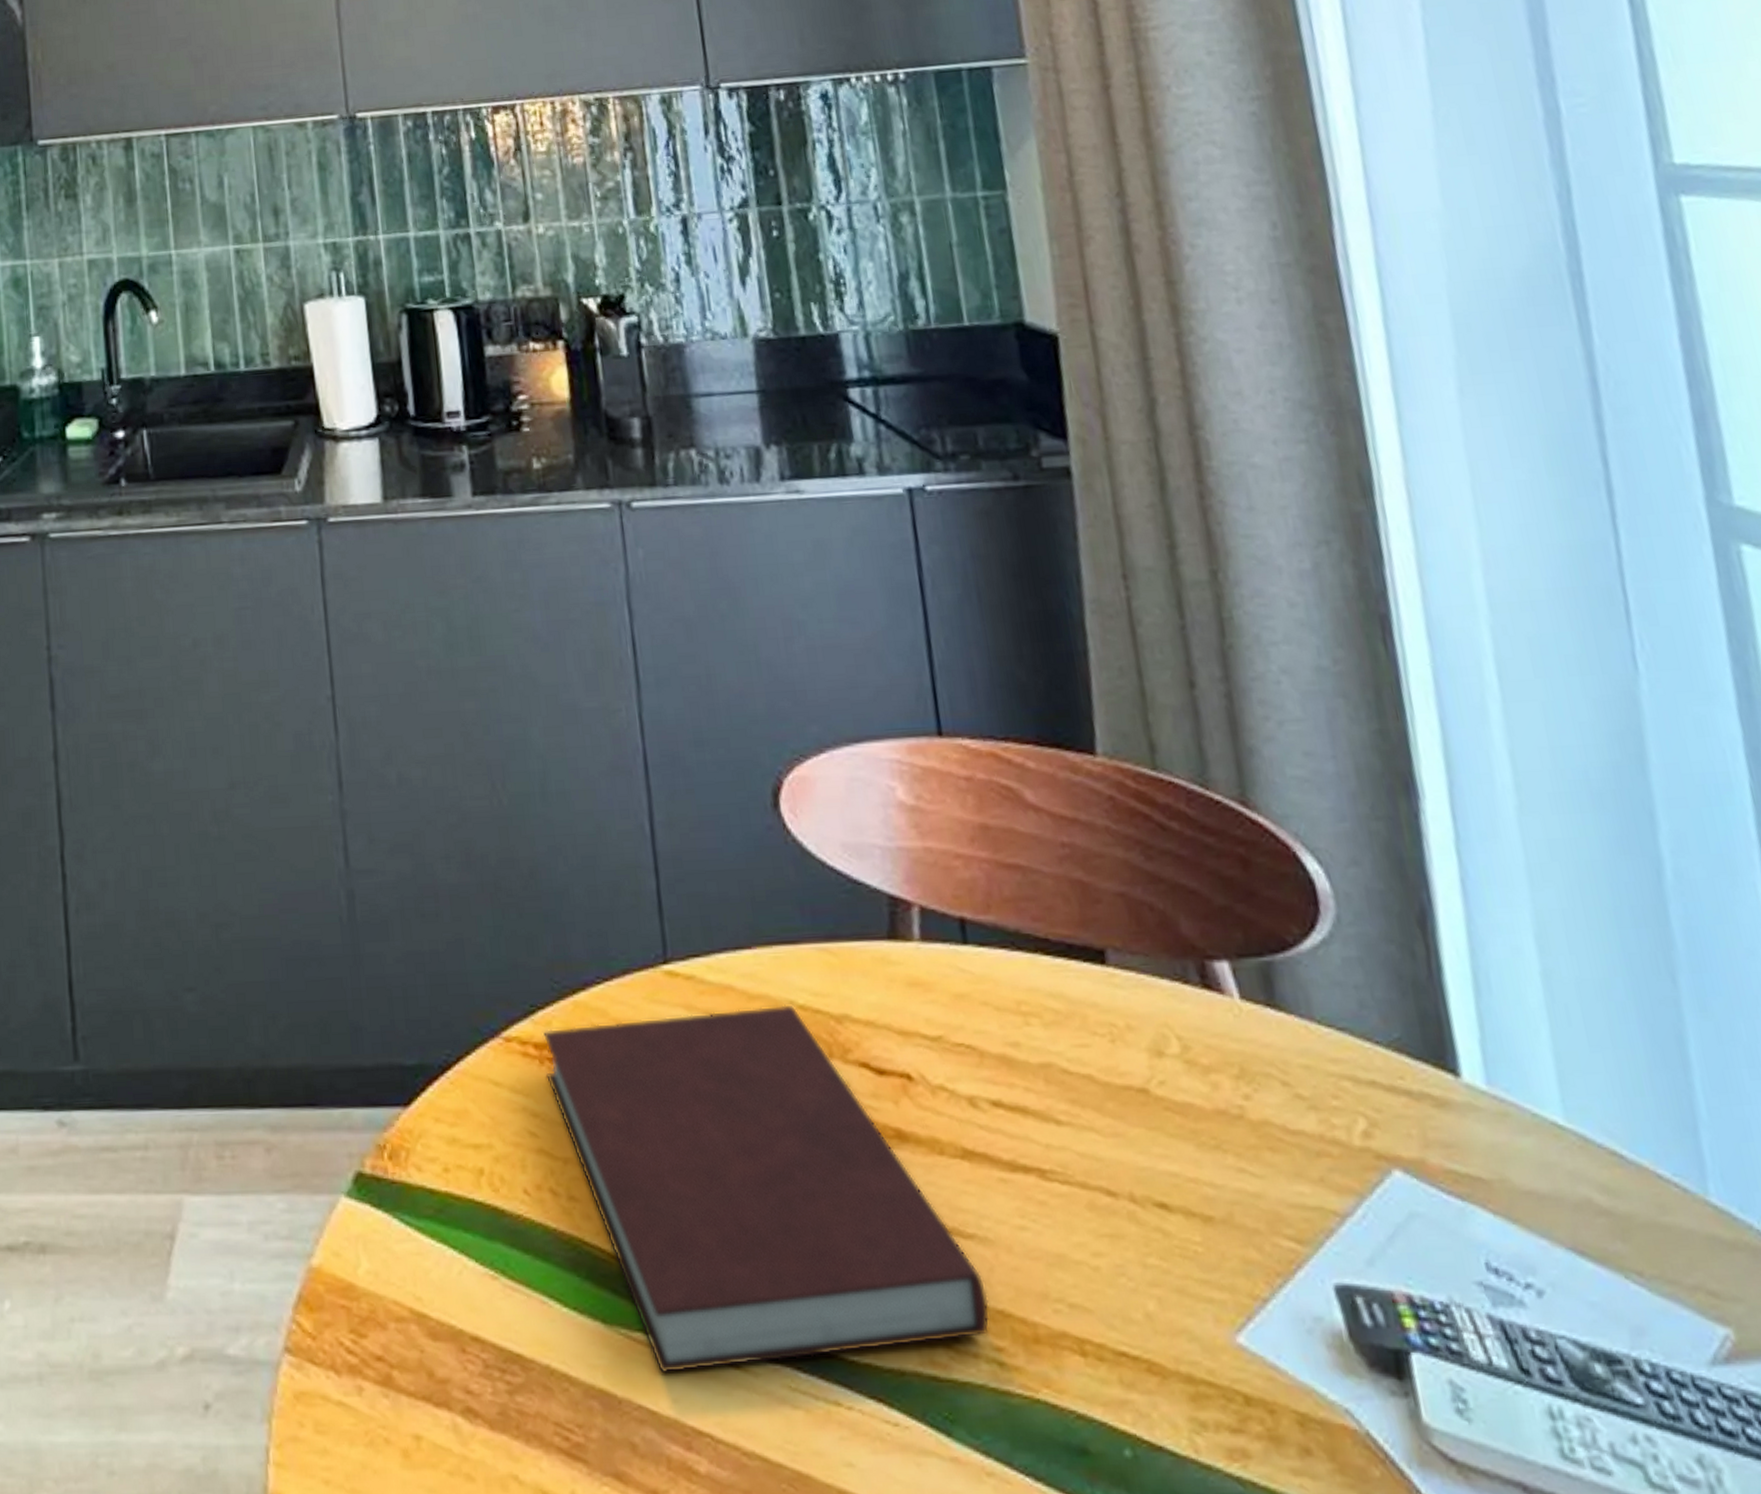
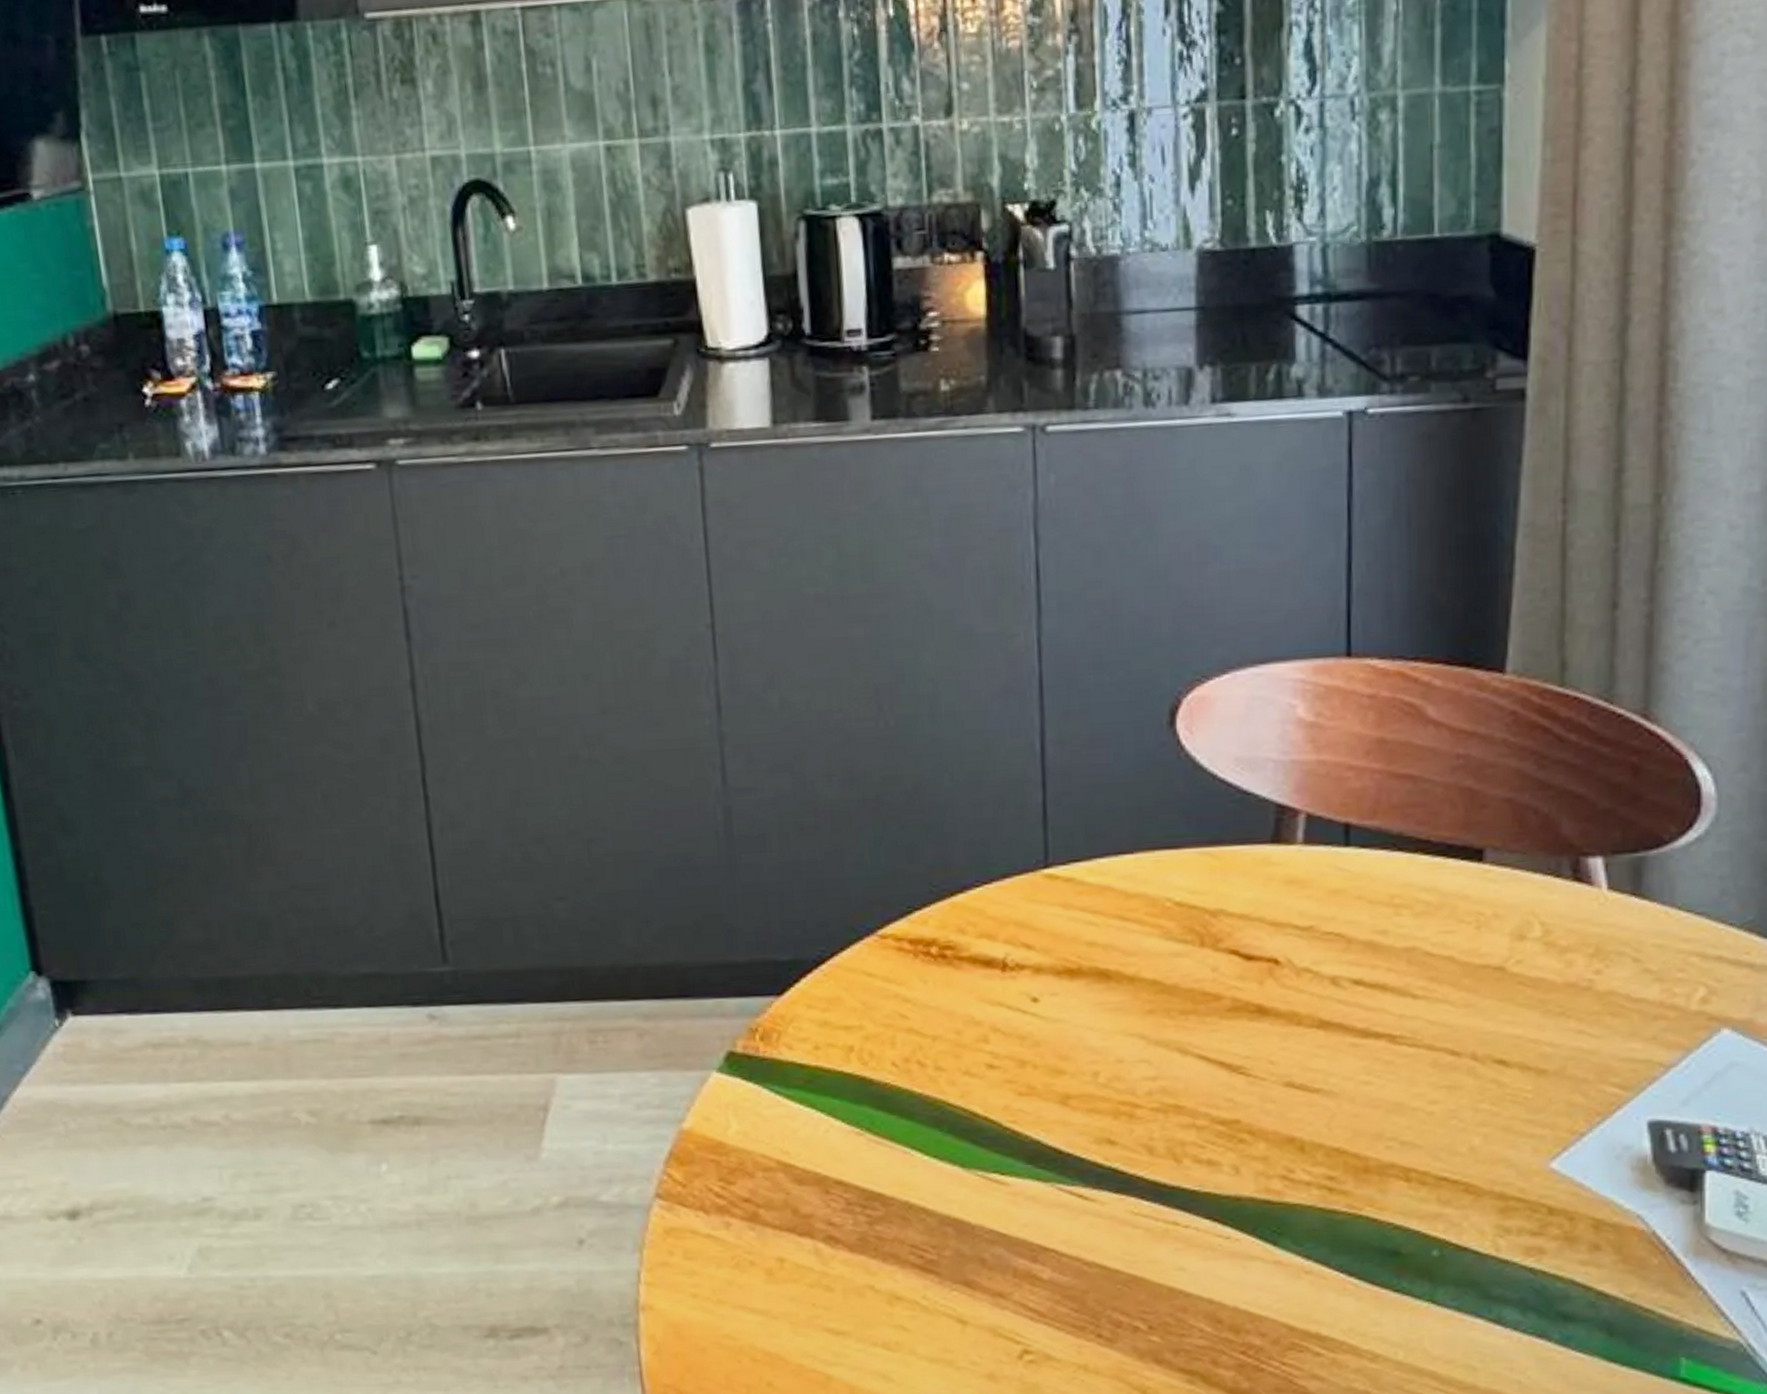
notebook: present [542,1004,990,1374] -> none [918,901,1327,1205]

